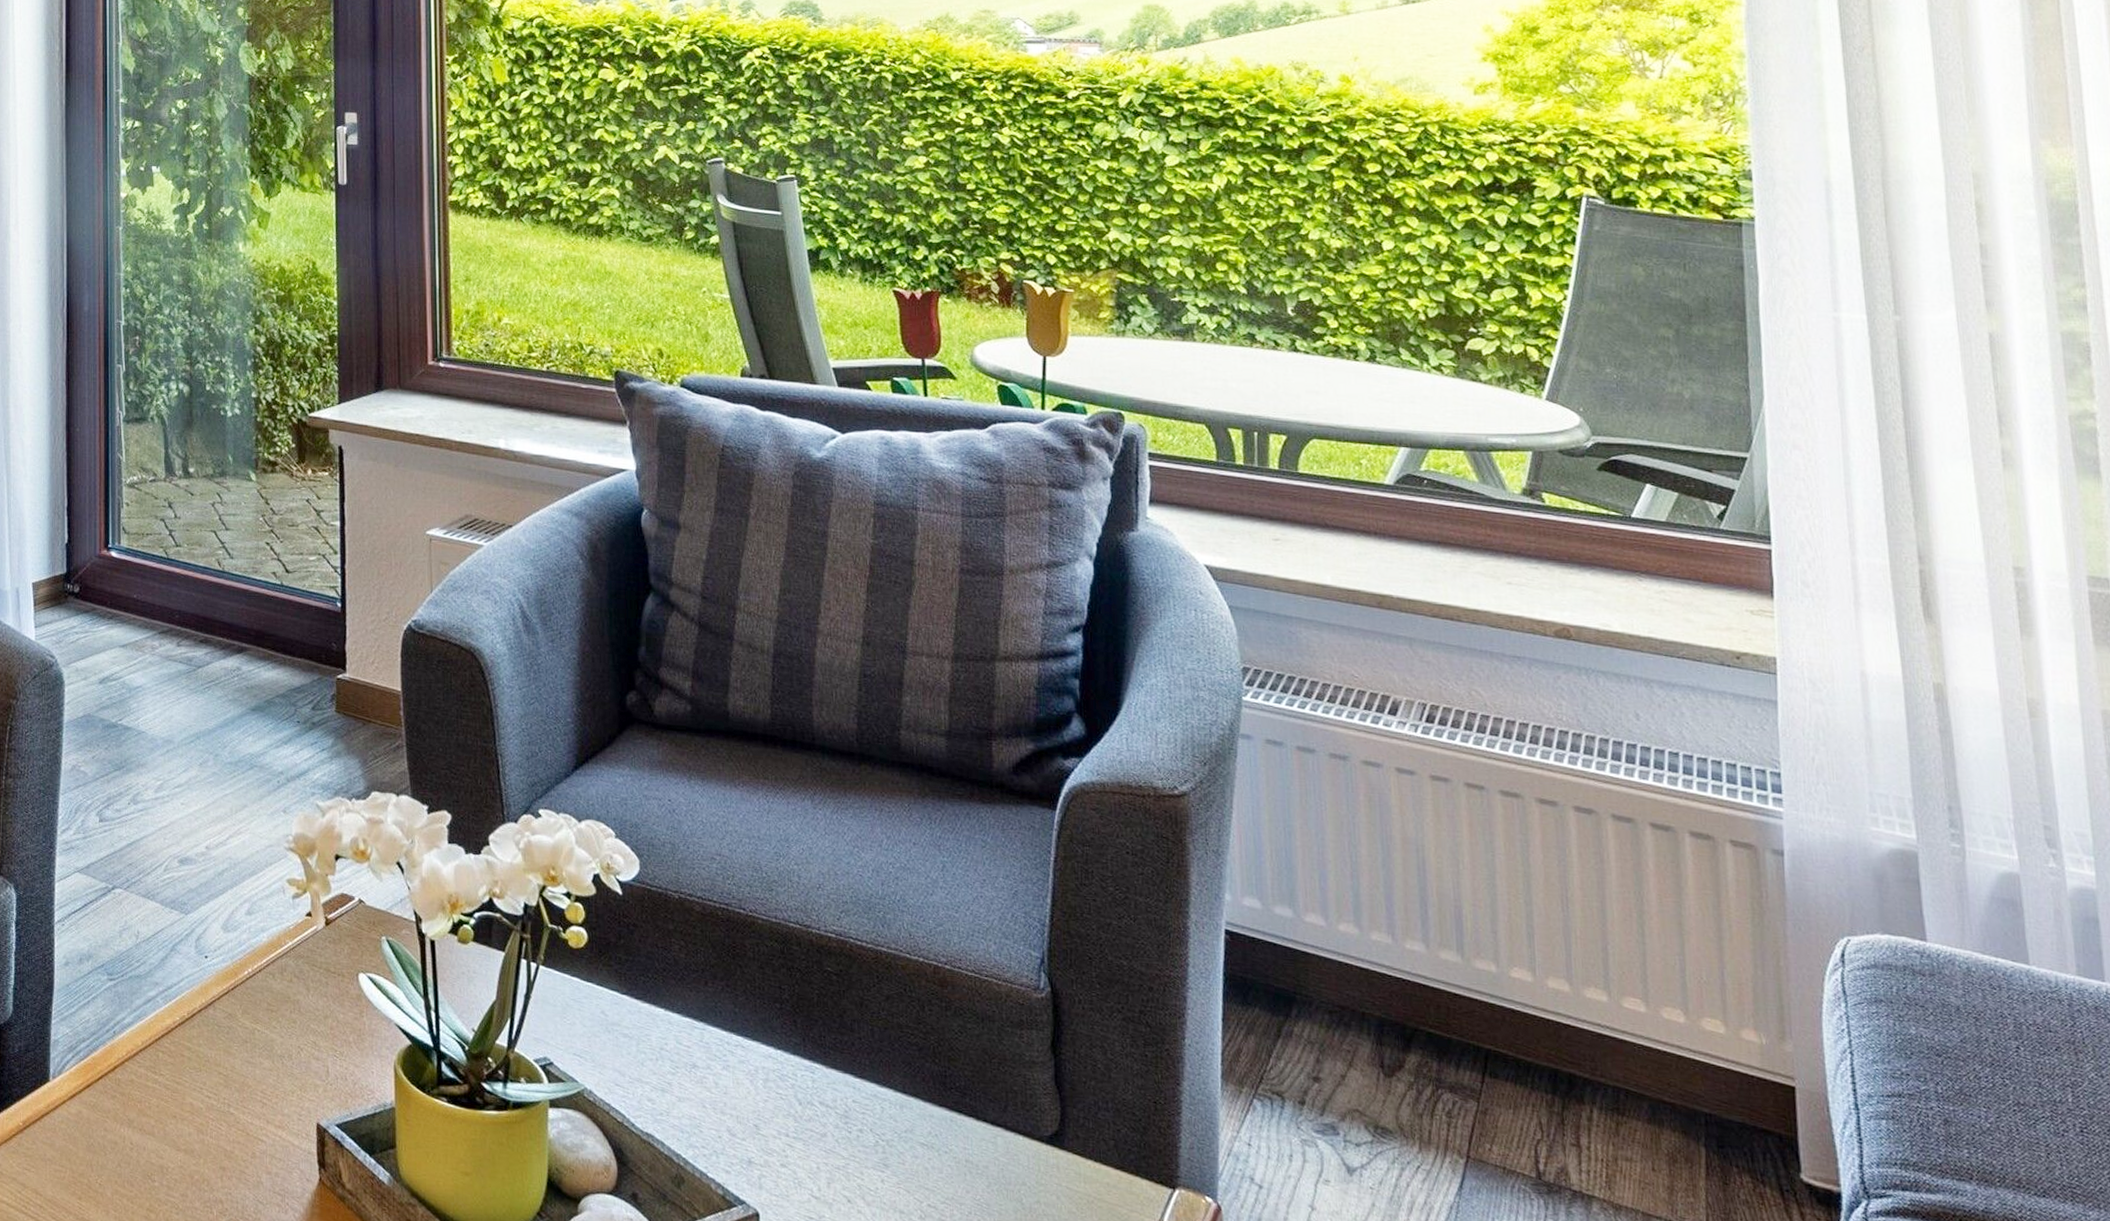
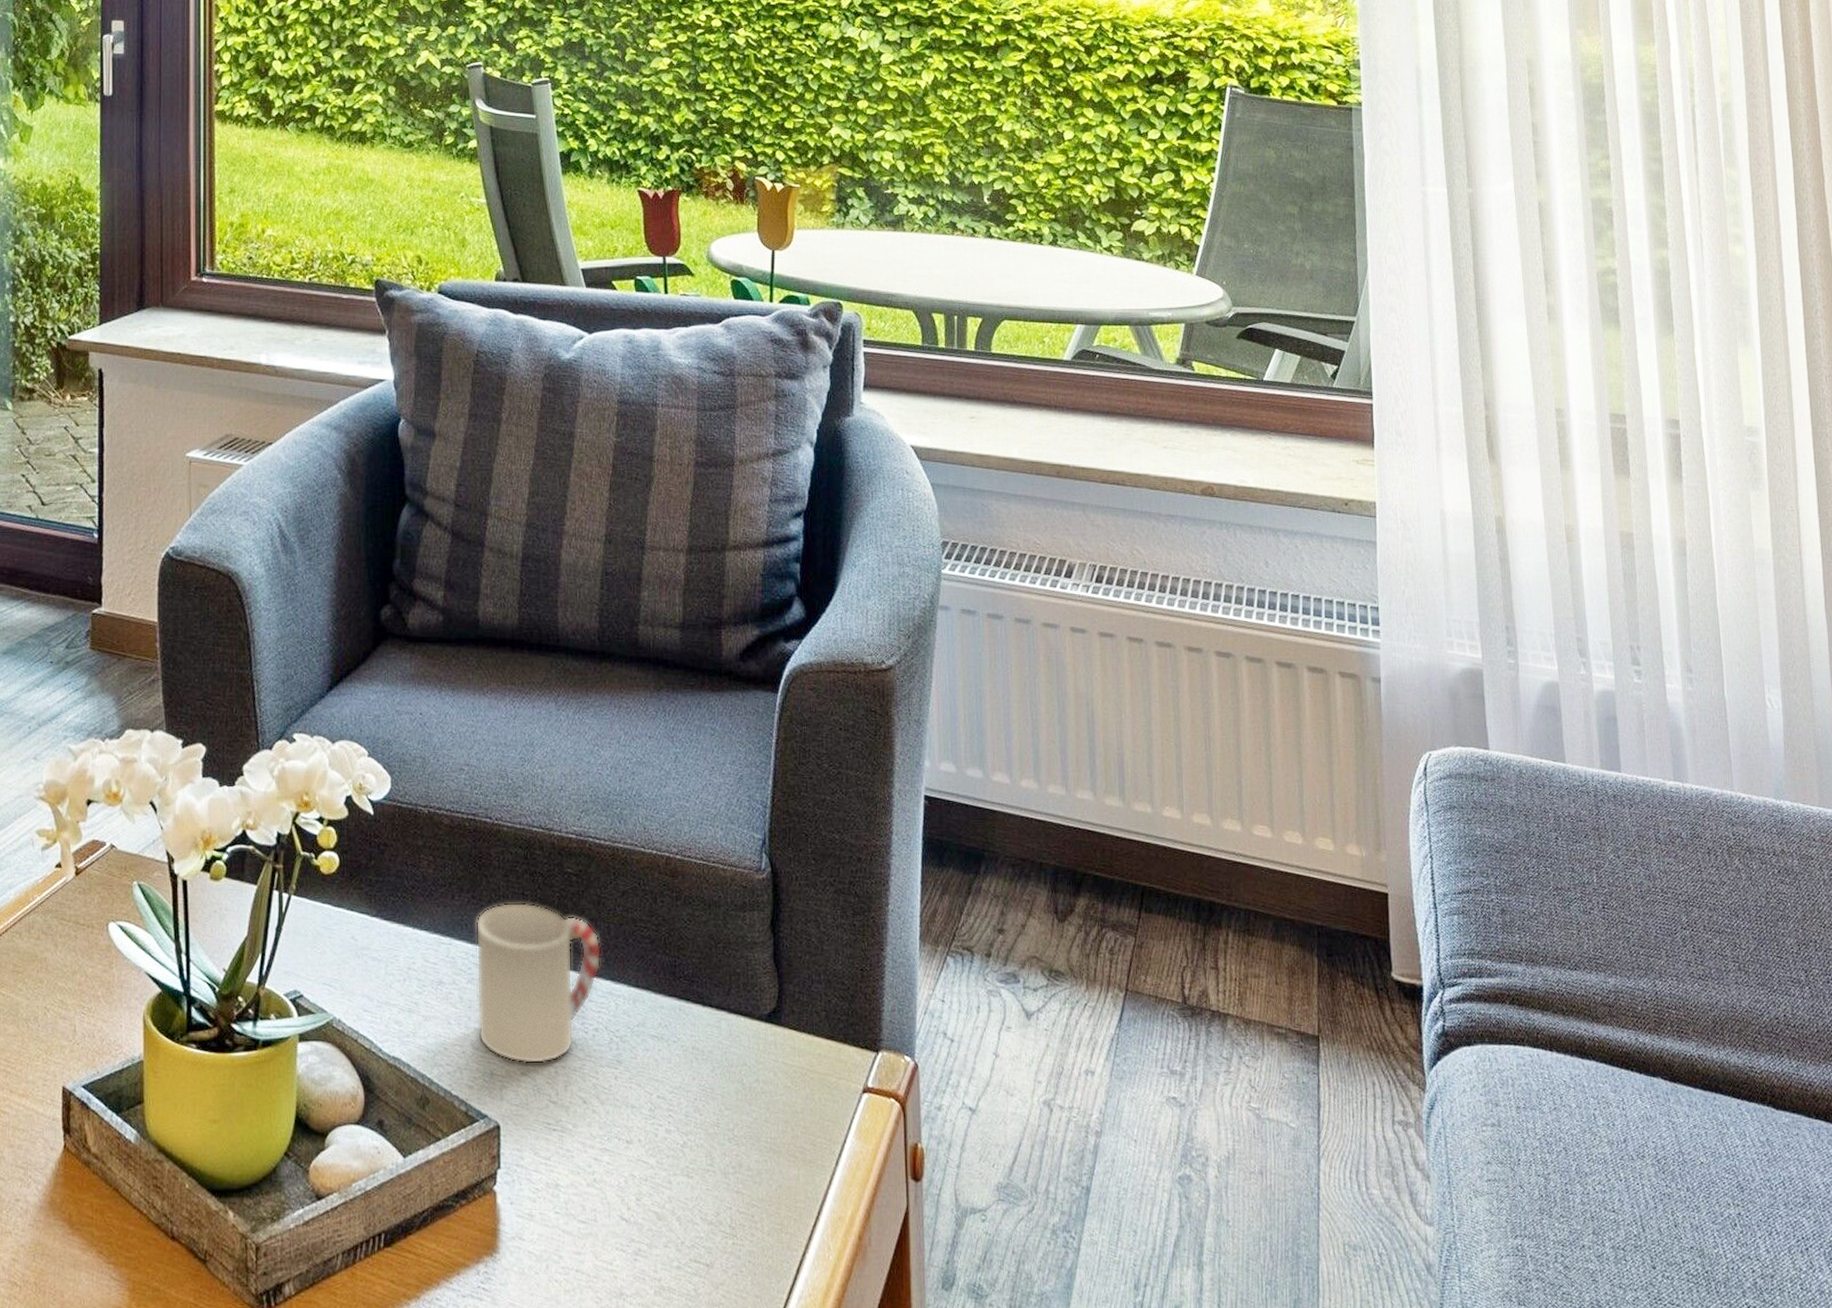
cup: none [730,994,866,1158] -> present [476,902,602,1064]

